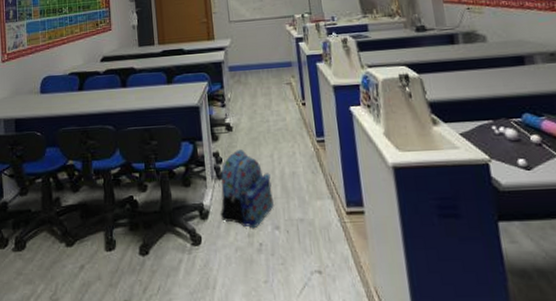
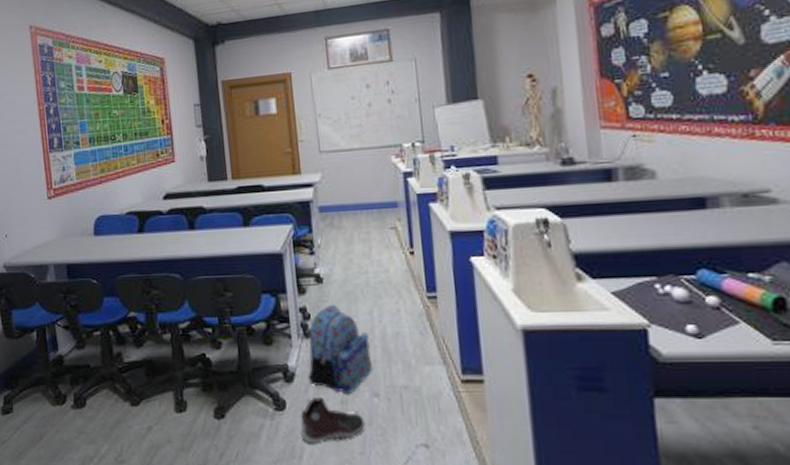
sneaker: none [214,231,268,275] -> present [300,396,365,444]

